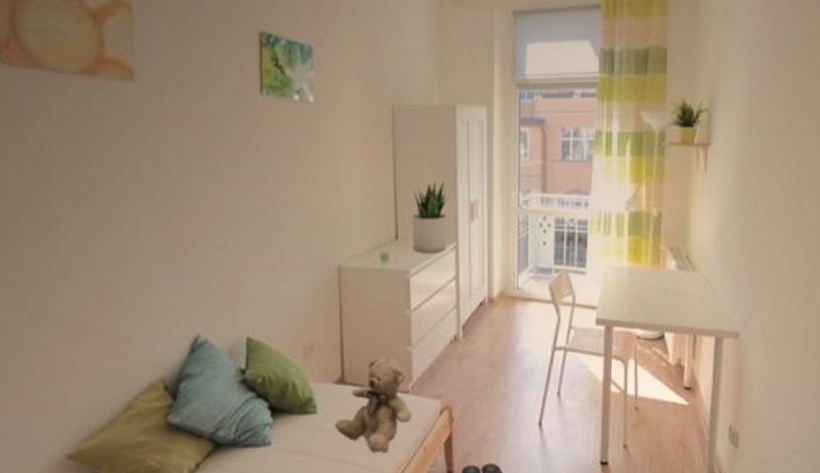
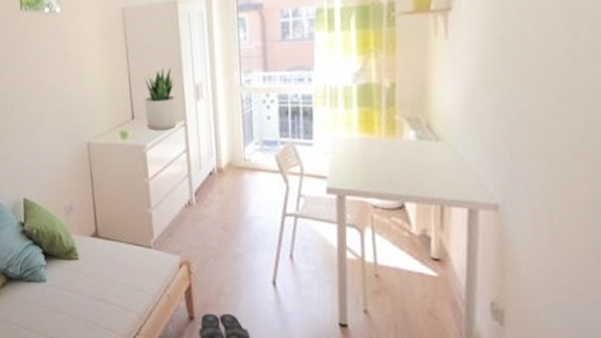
teddy bear: present [335,356,412,454] -> none [93,217,156,296]

